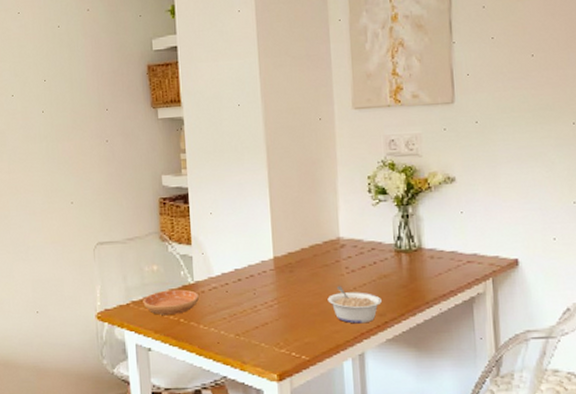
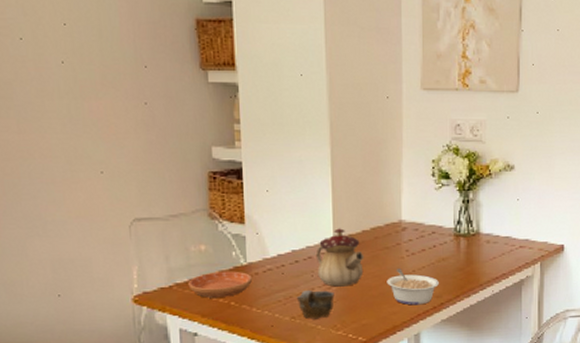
cup: none [240,307,277,337] -> present [296,289,335,320]
teapot: none [258,247,304,305] -> present [317,228,365,287]

